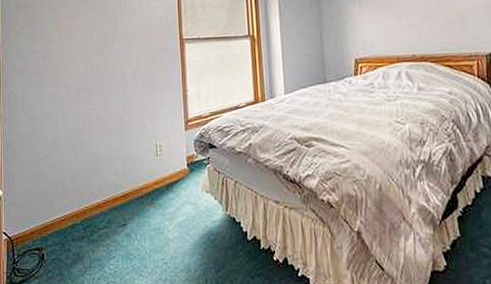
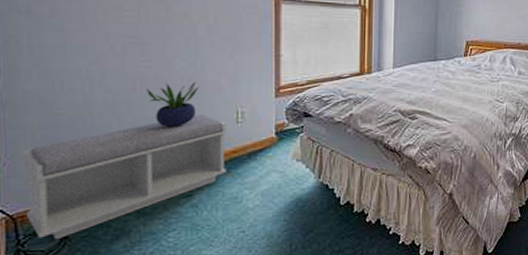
bench: none [17,149,151,260] -> present [23,115,226,239]
potted plant: none [92,120,128,161] -> present [147,82,199,126]

